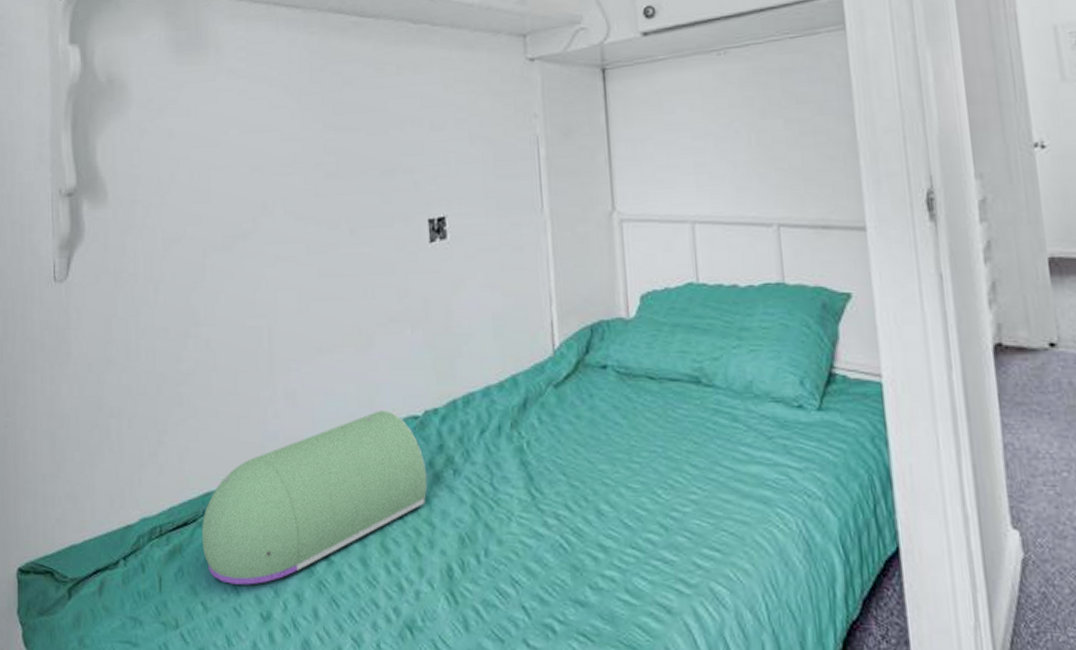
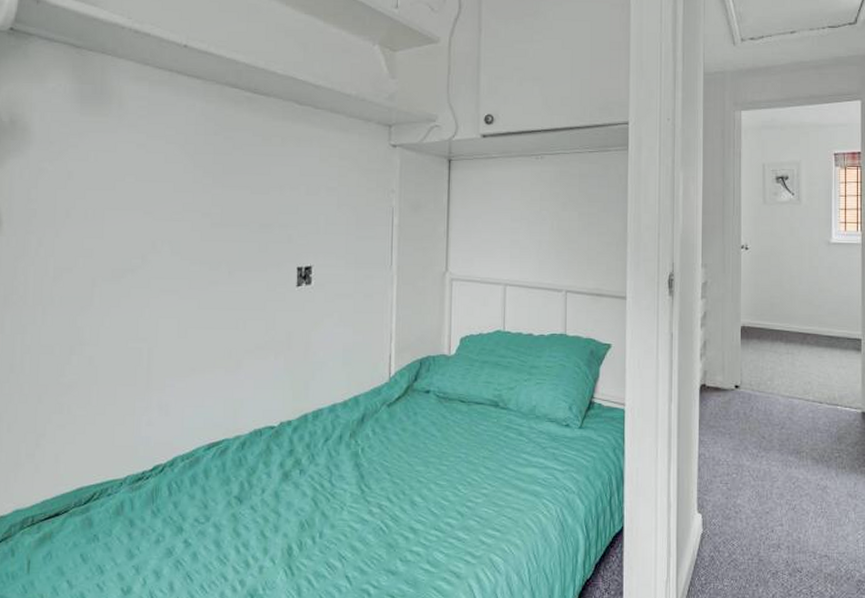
cushion: present [201,410,428,585] -> none [71,421,278,565]

